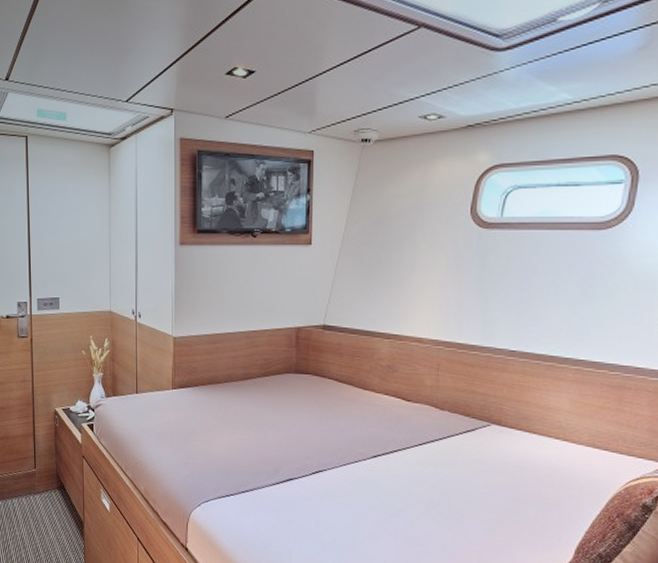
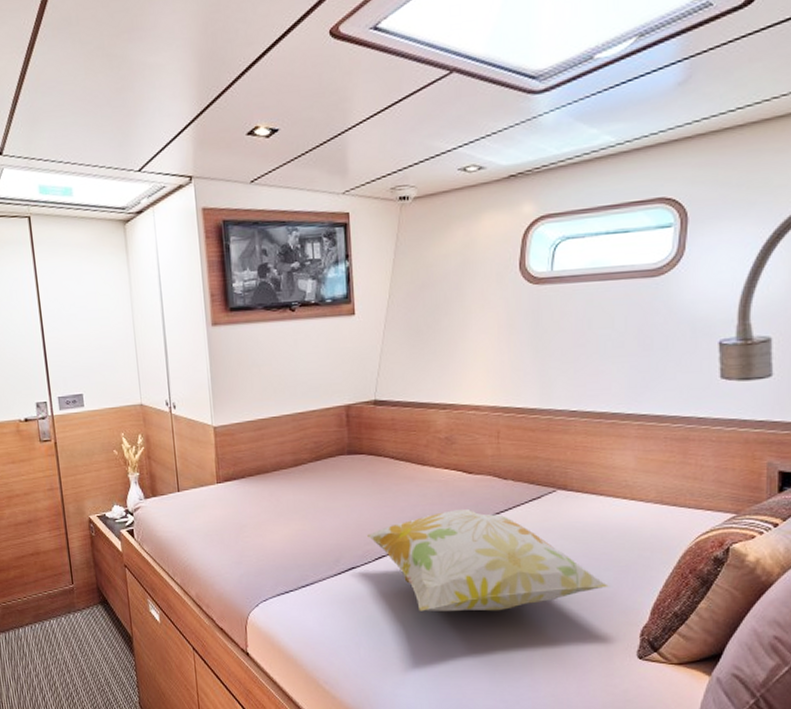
decorative pillow: none [307,433,537,534] -> present [367,508,610,612]

